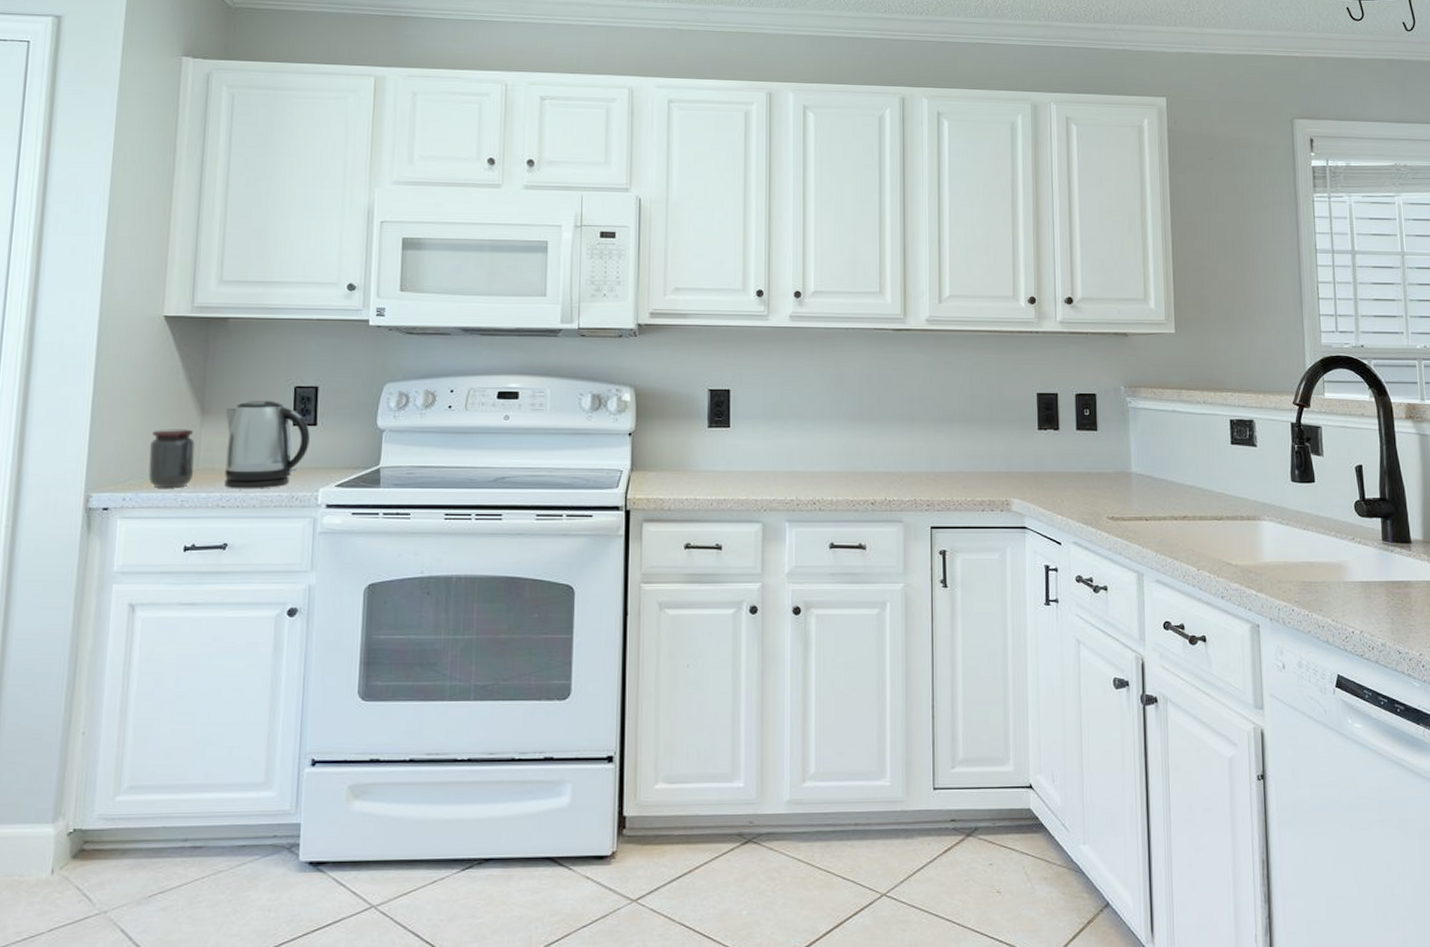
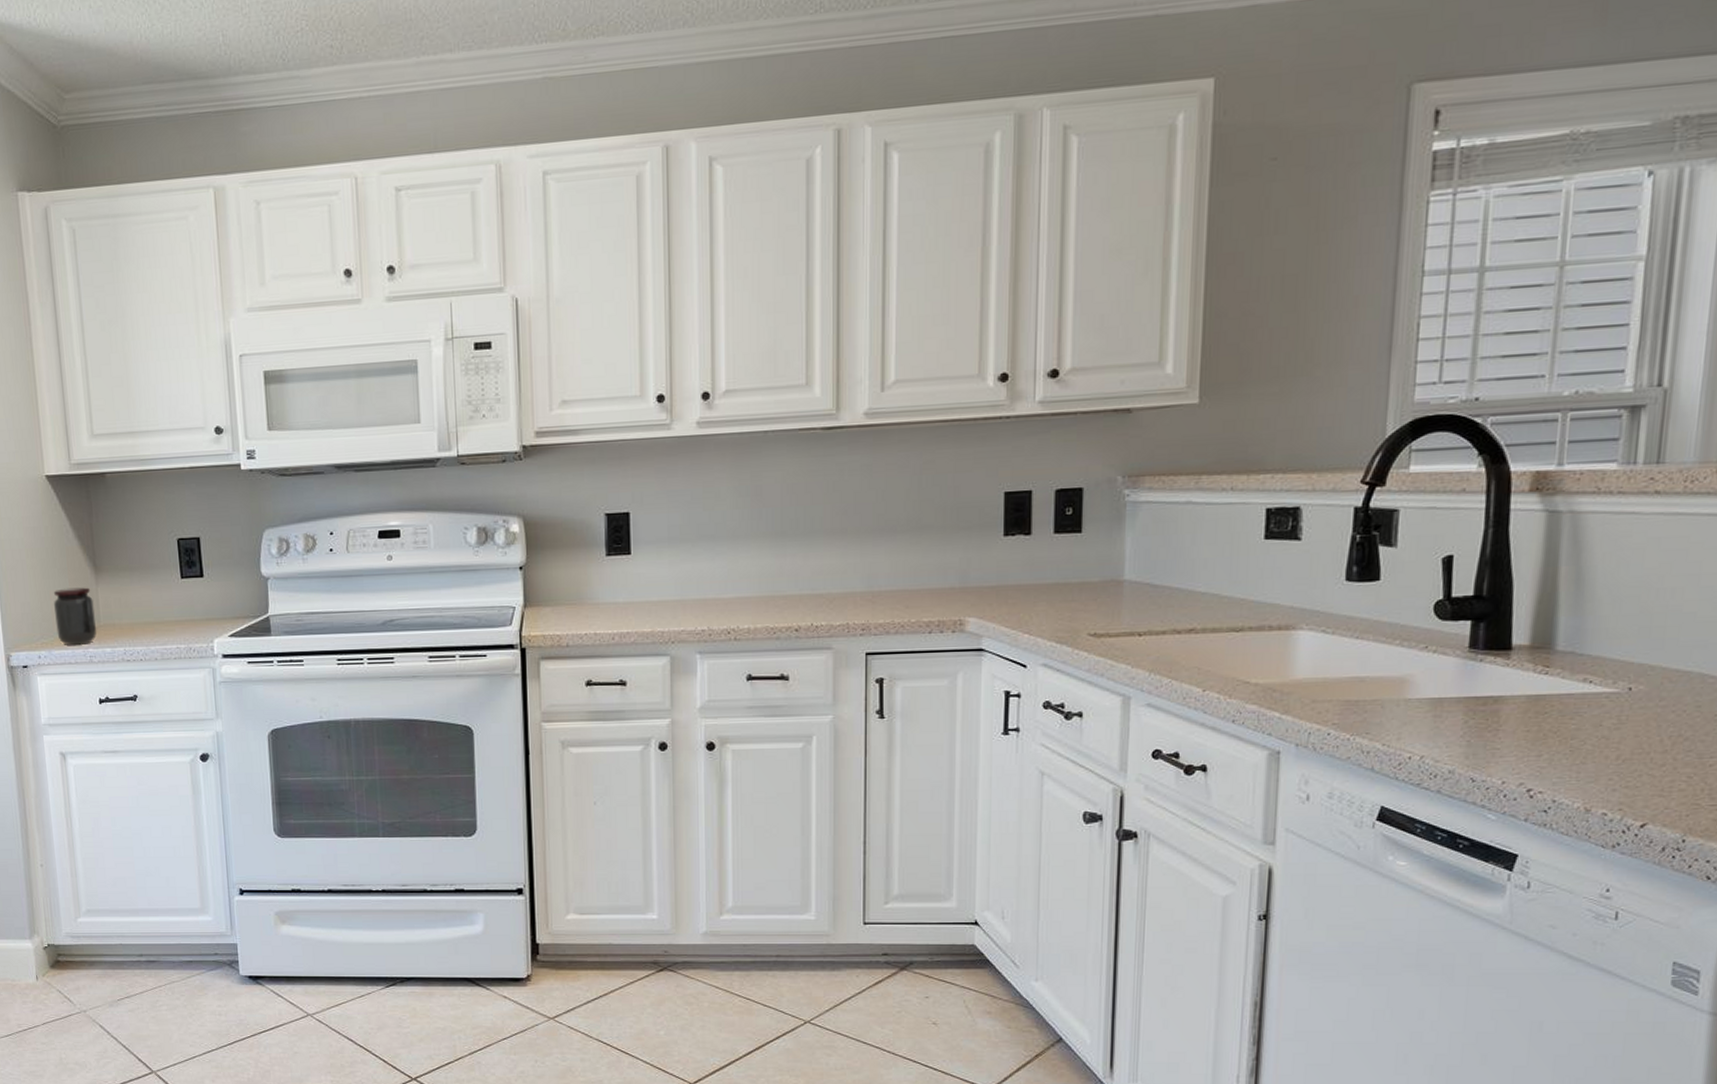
kettle: present [224,400,310,489] -> none [117,554,199,644]

